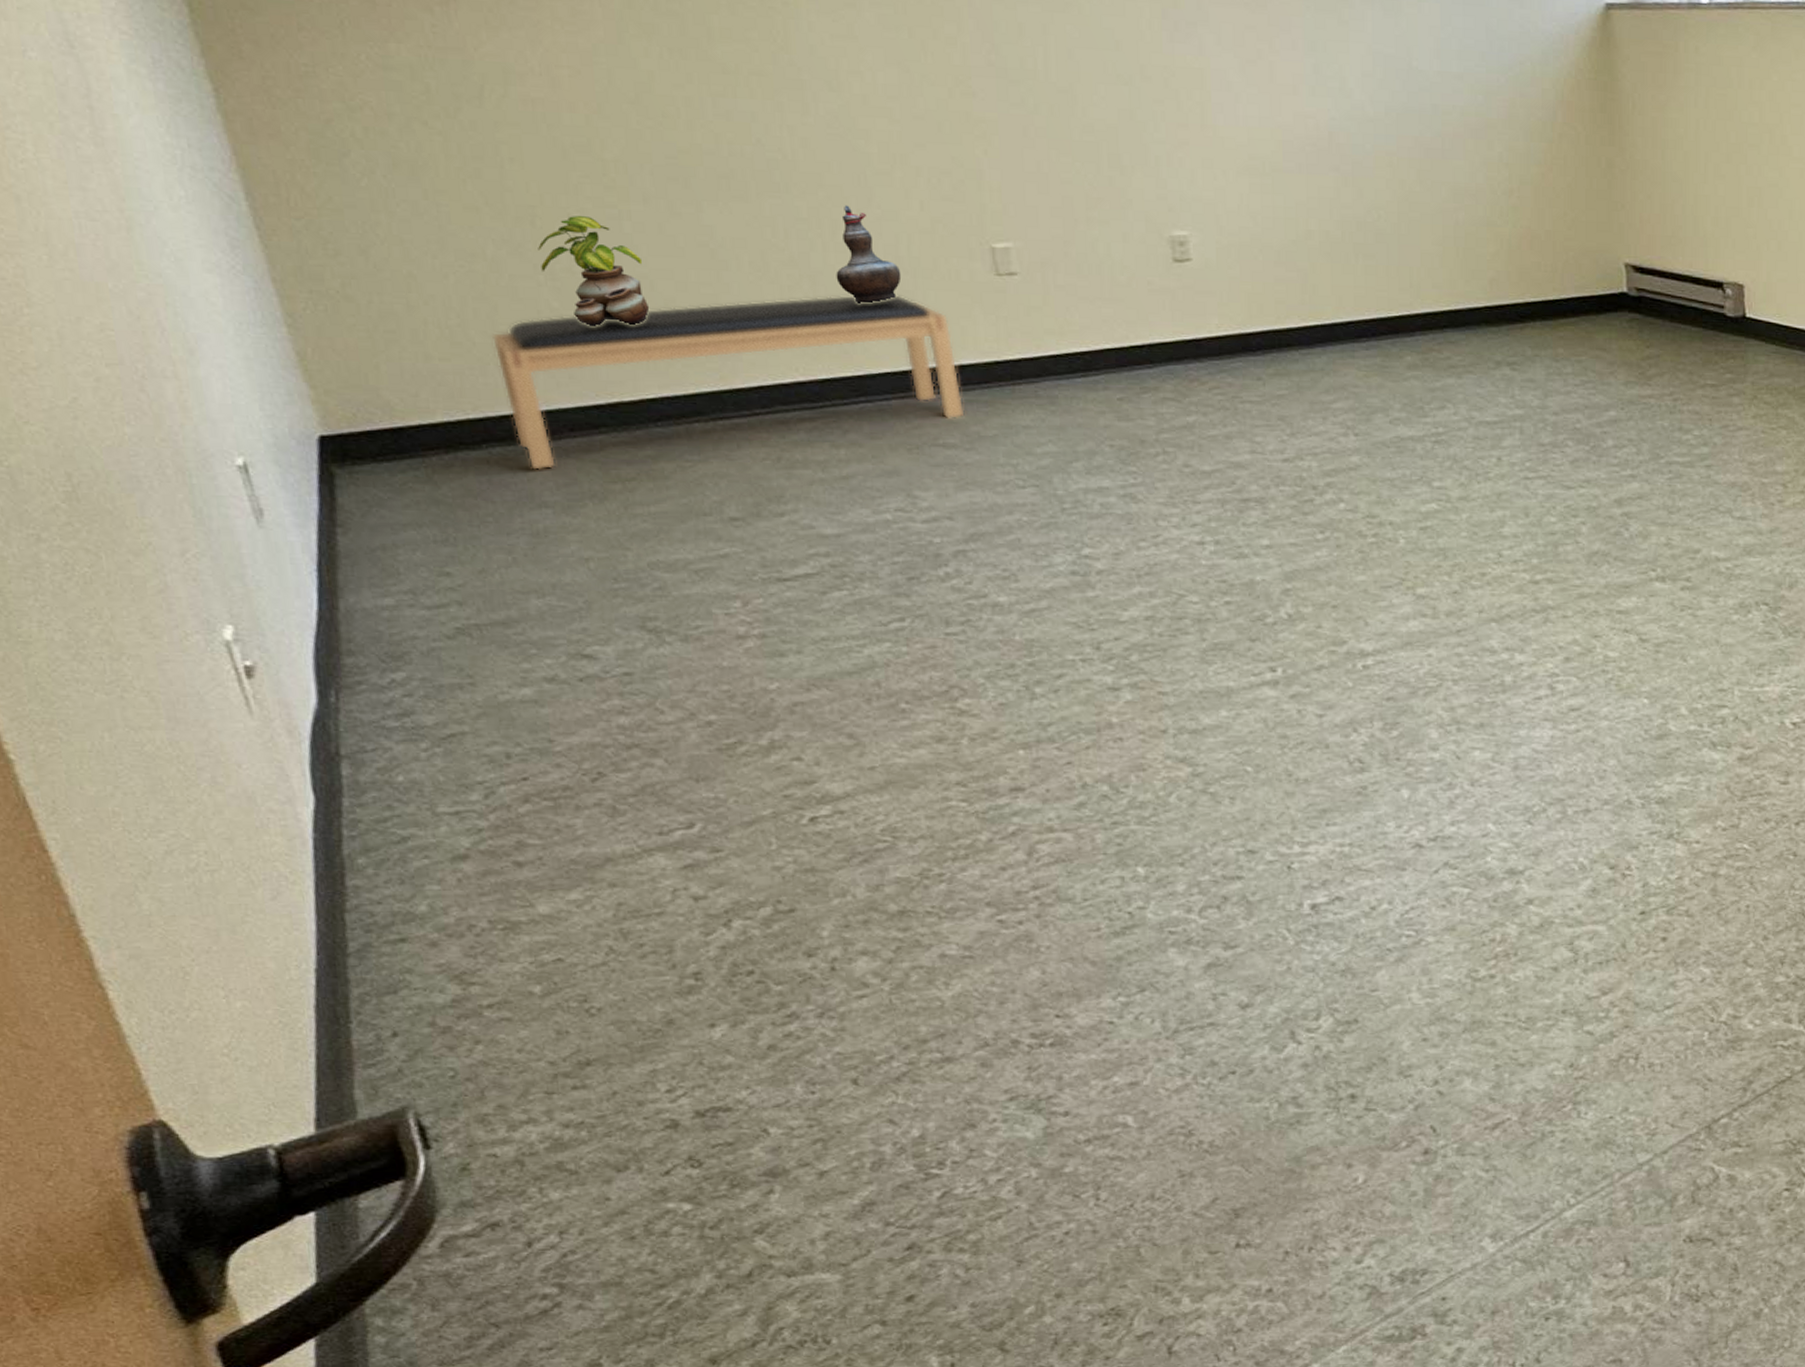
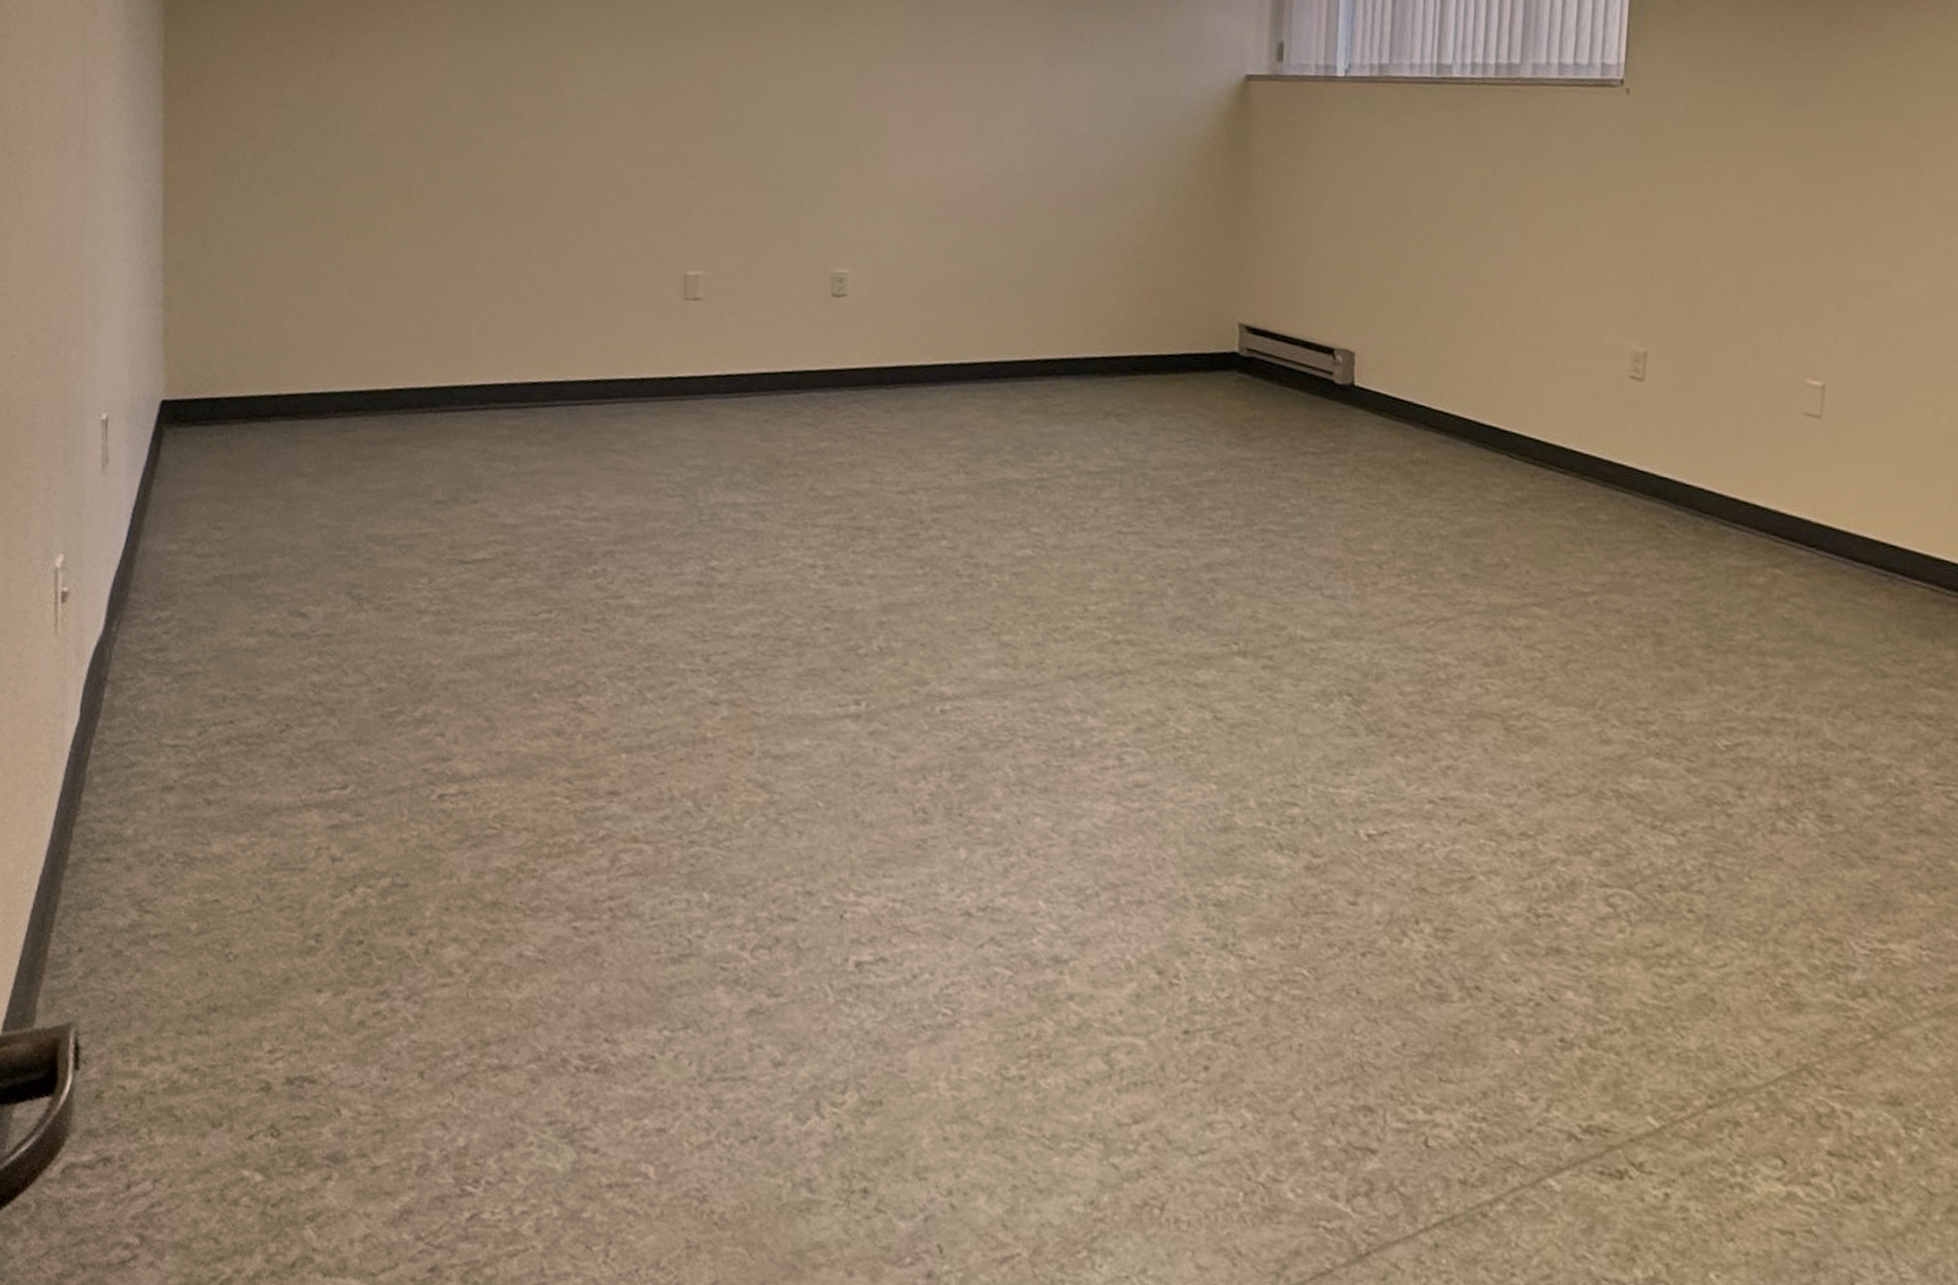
bench: present [491,295,965,470] -> none [296,309,640,444]
potted plant: present [538,216,650,326] -> none [346,229,420,324]
decorative vase: present [836,205,902,304] -> none [559,231,610,318]

